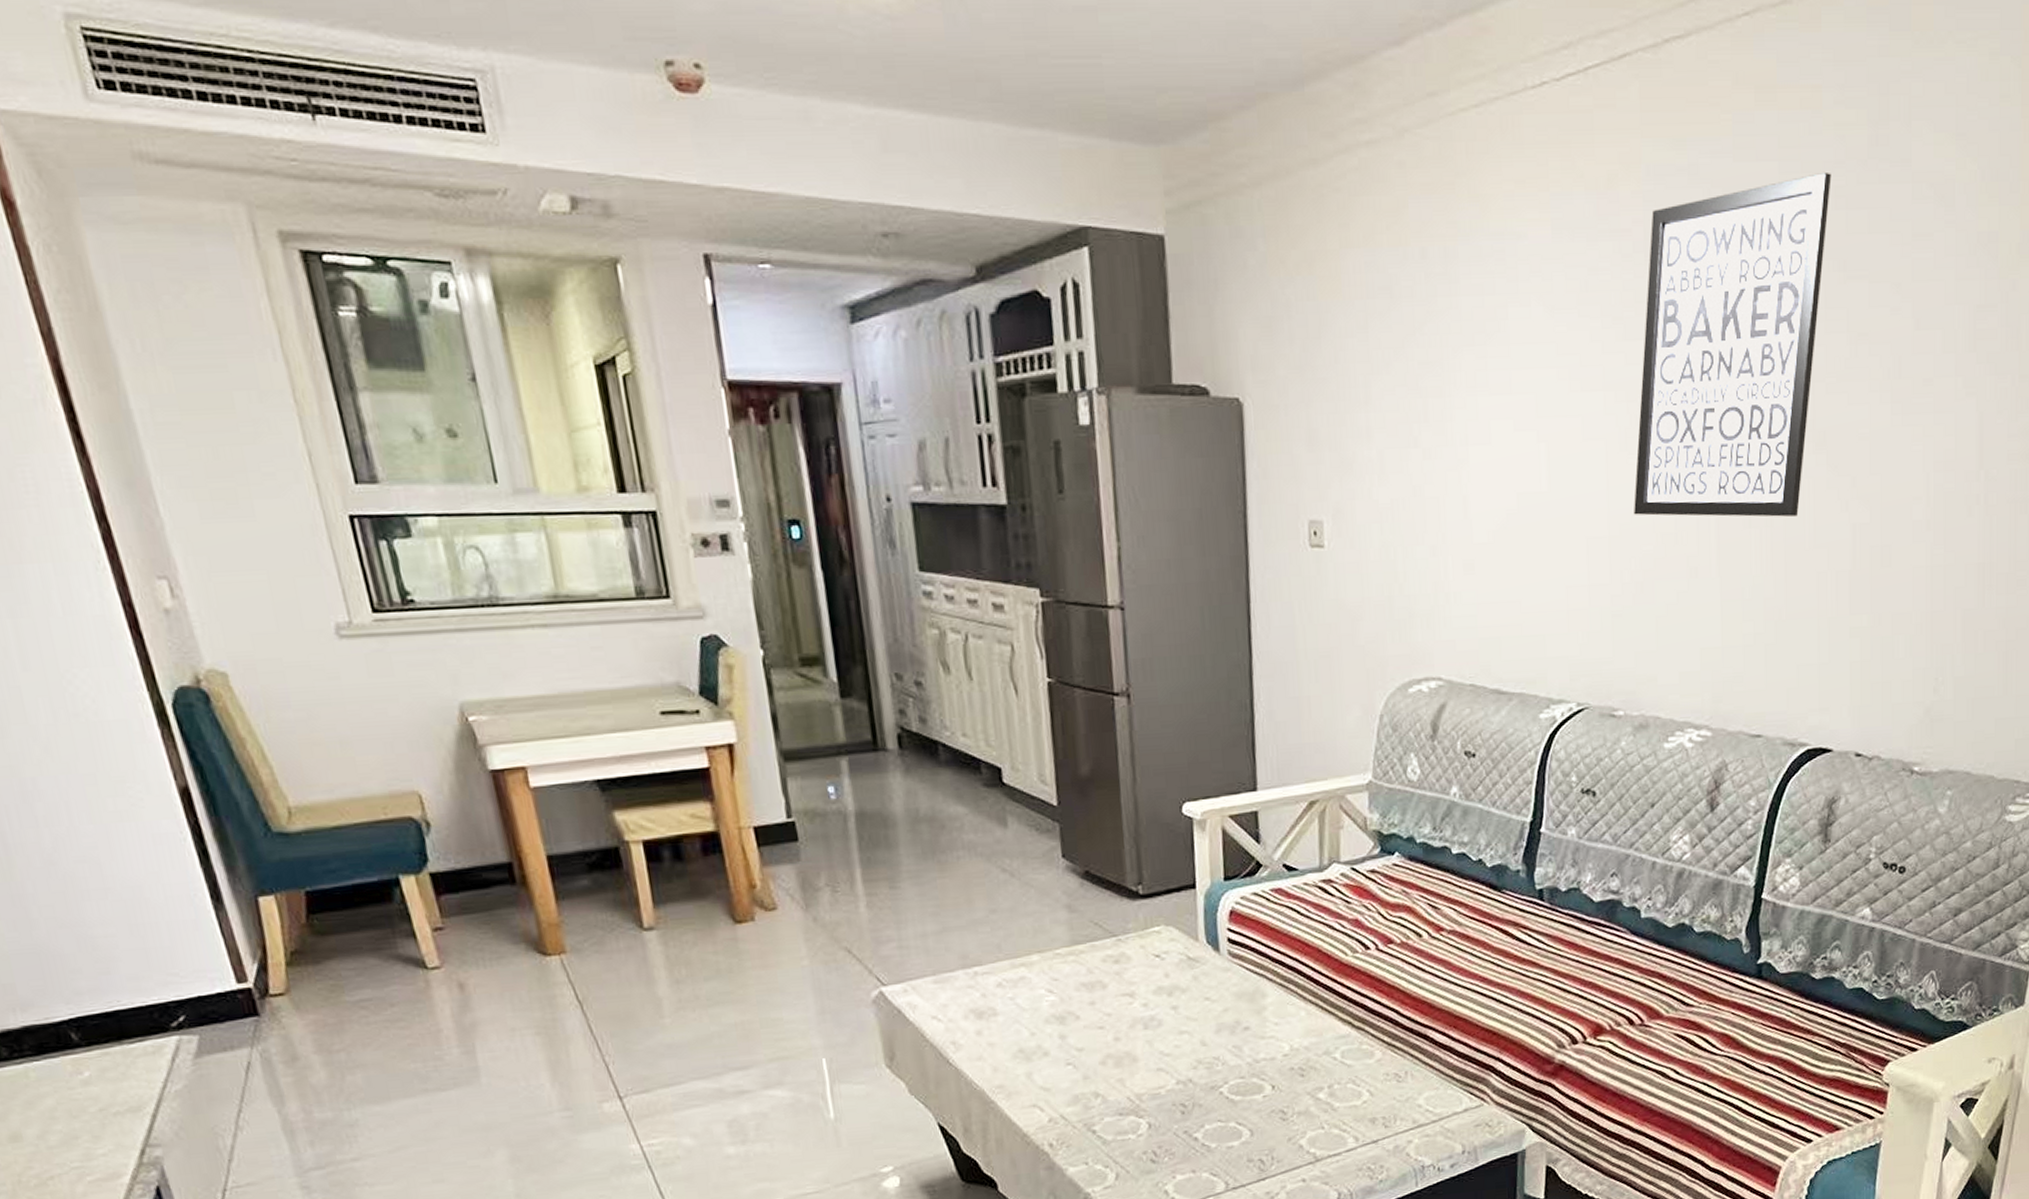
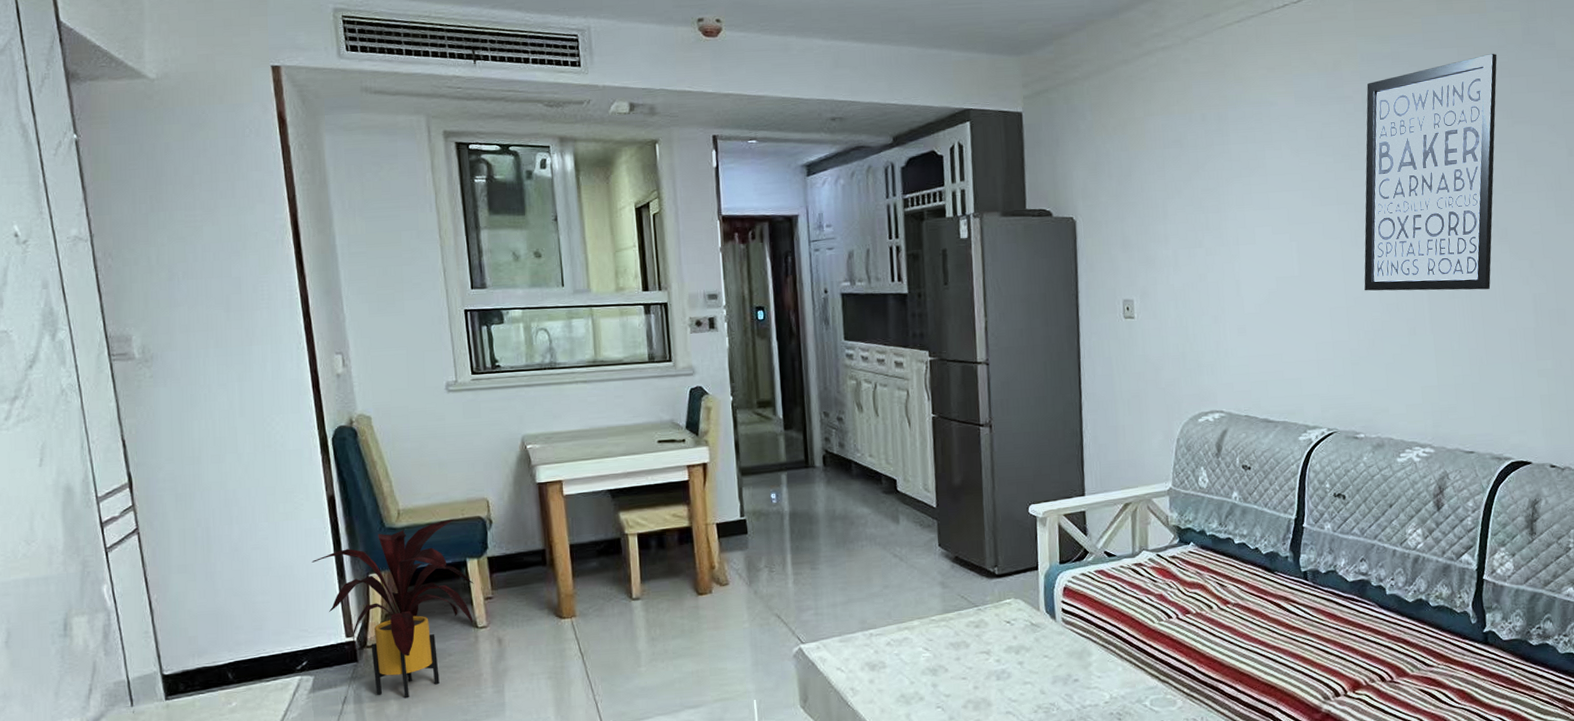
house plant: none [169,820,420,1063] -> present [311,519,474,699]

